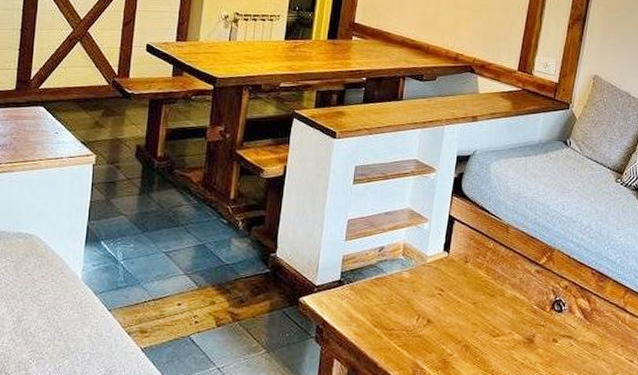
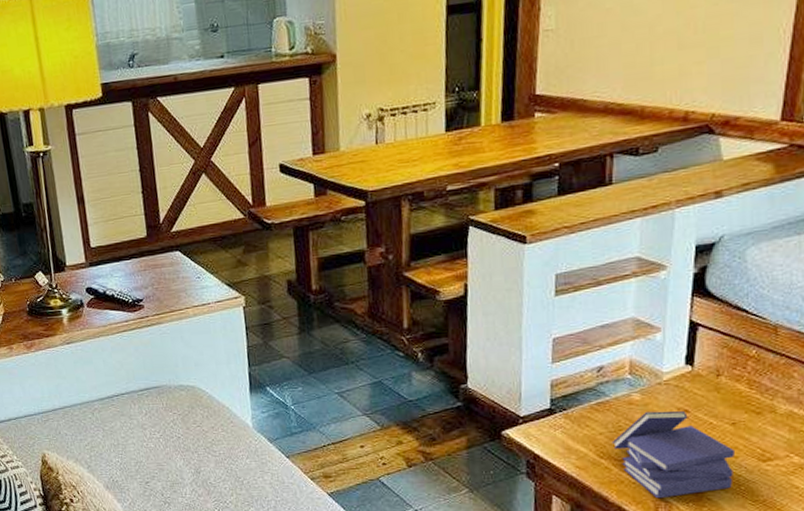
book: none [384,288,474,366] -> present [611,410,734,499]

